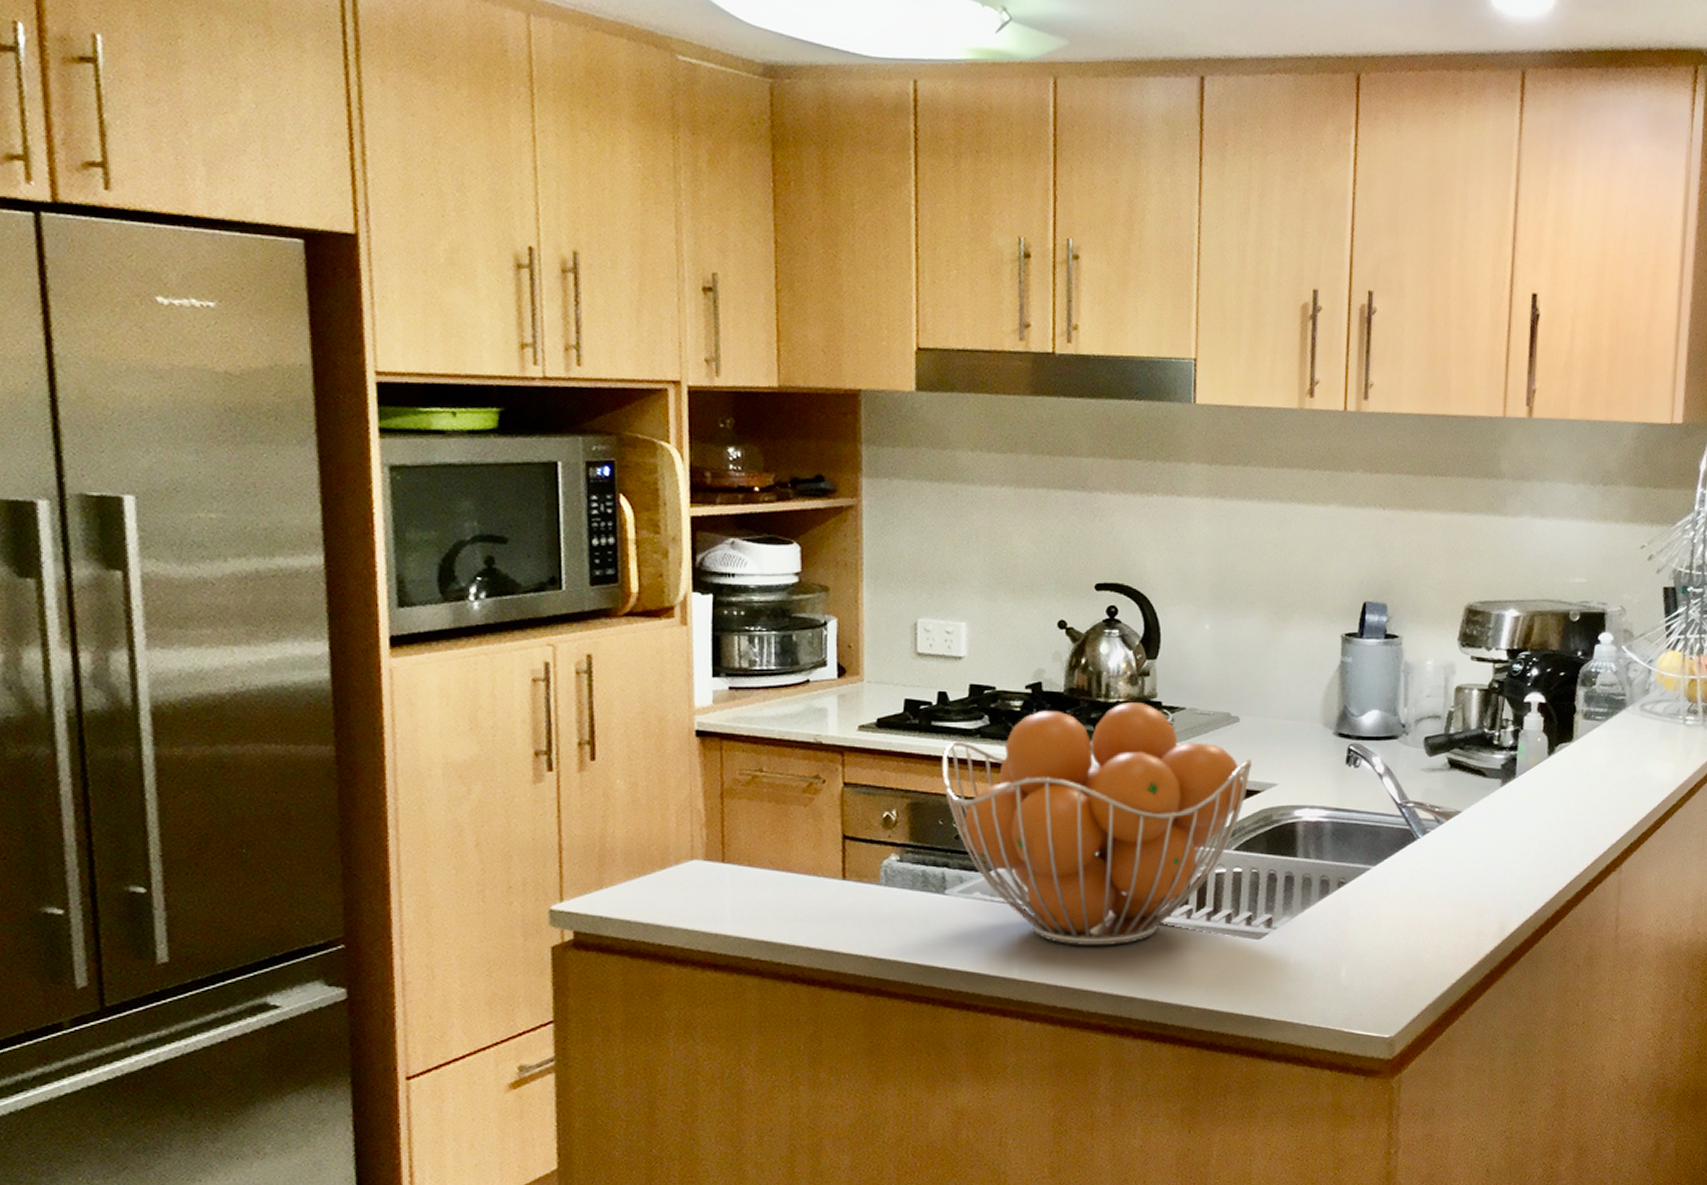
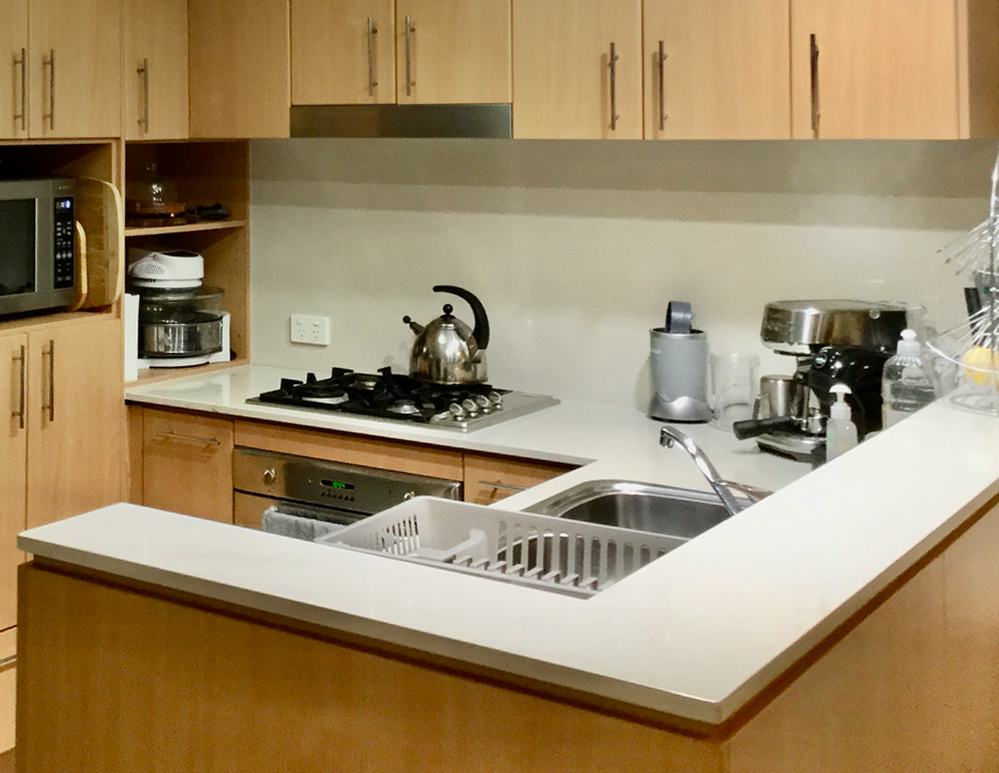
fruit basket: present [941,702,1253,945] -> none [310,385,574,596]

